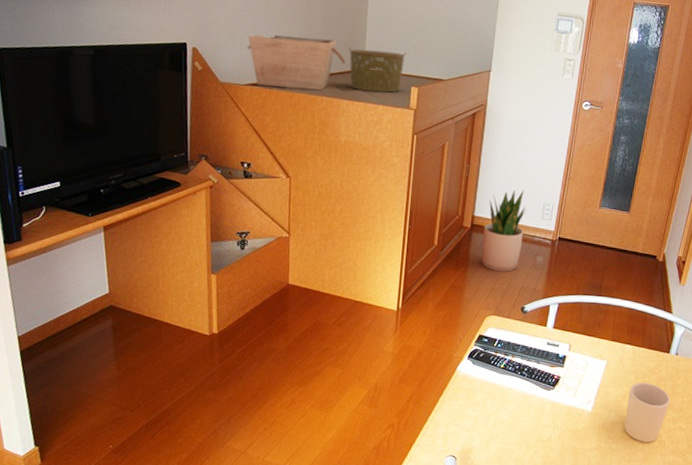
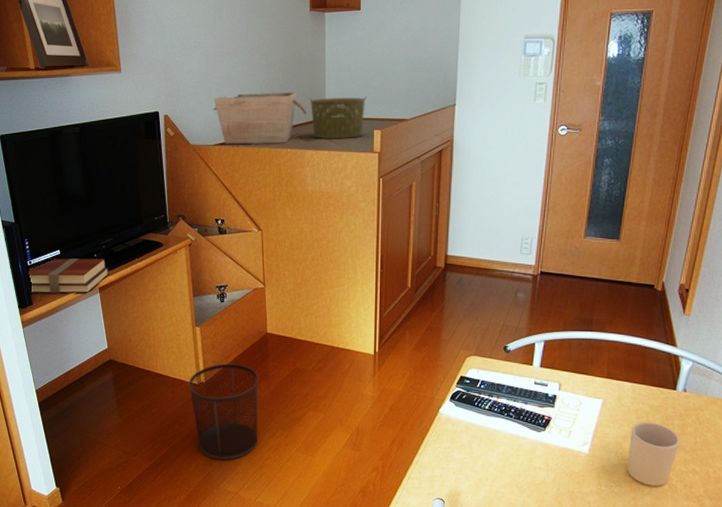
books: none [17,190,117,231] -> present [26,258,109,294]
waste bin: none [198,313,277,417] -> present [188,362,259,460]
planter: present [481,190,527,272] -> none [457,225,504,310]

